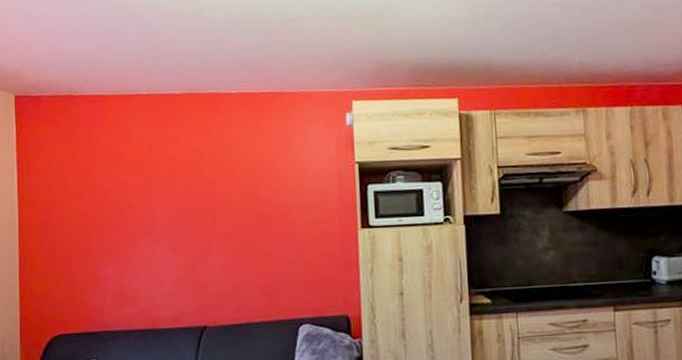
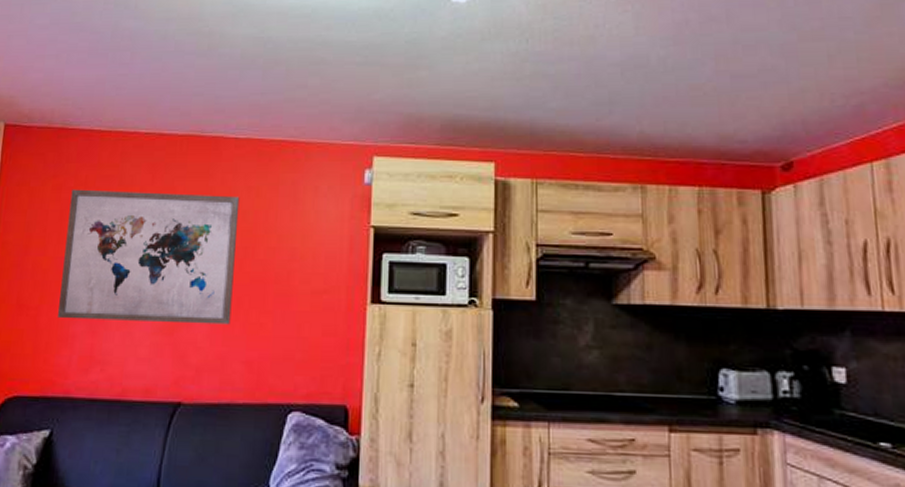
wall art: none [85,145,242,265] -> present [56,189,240,325]

